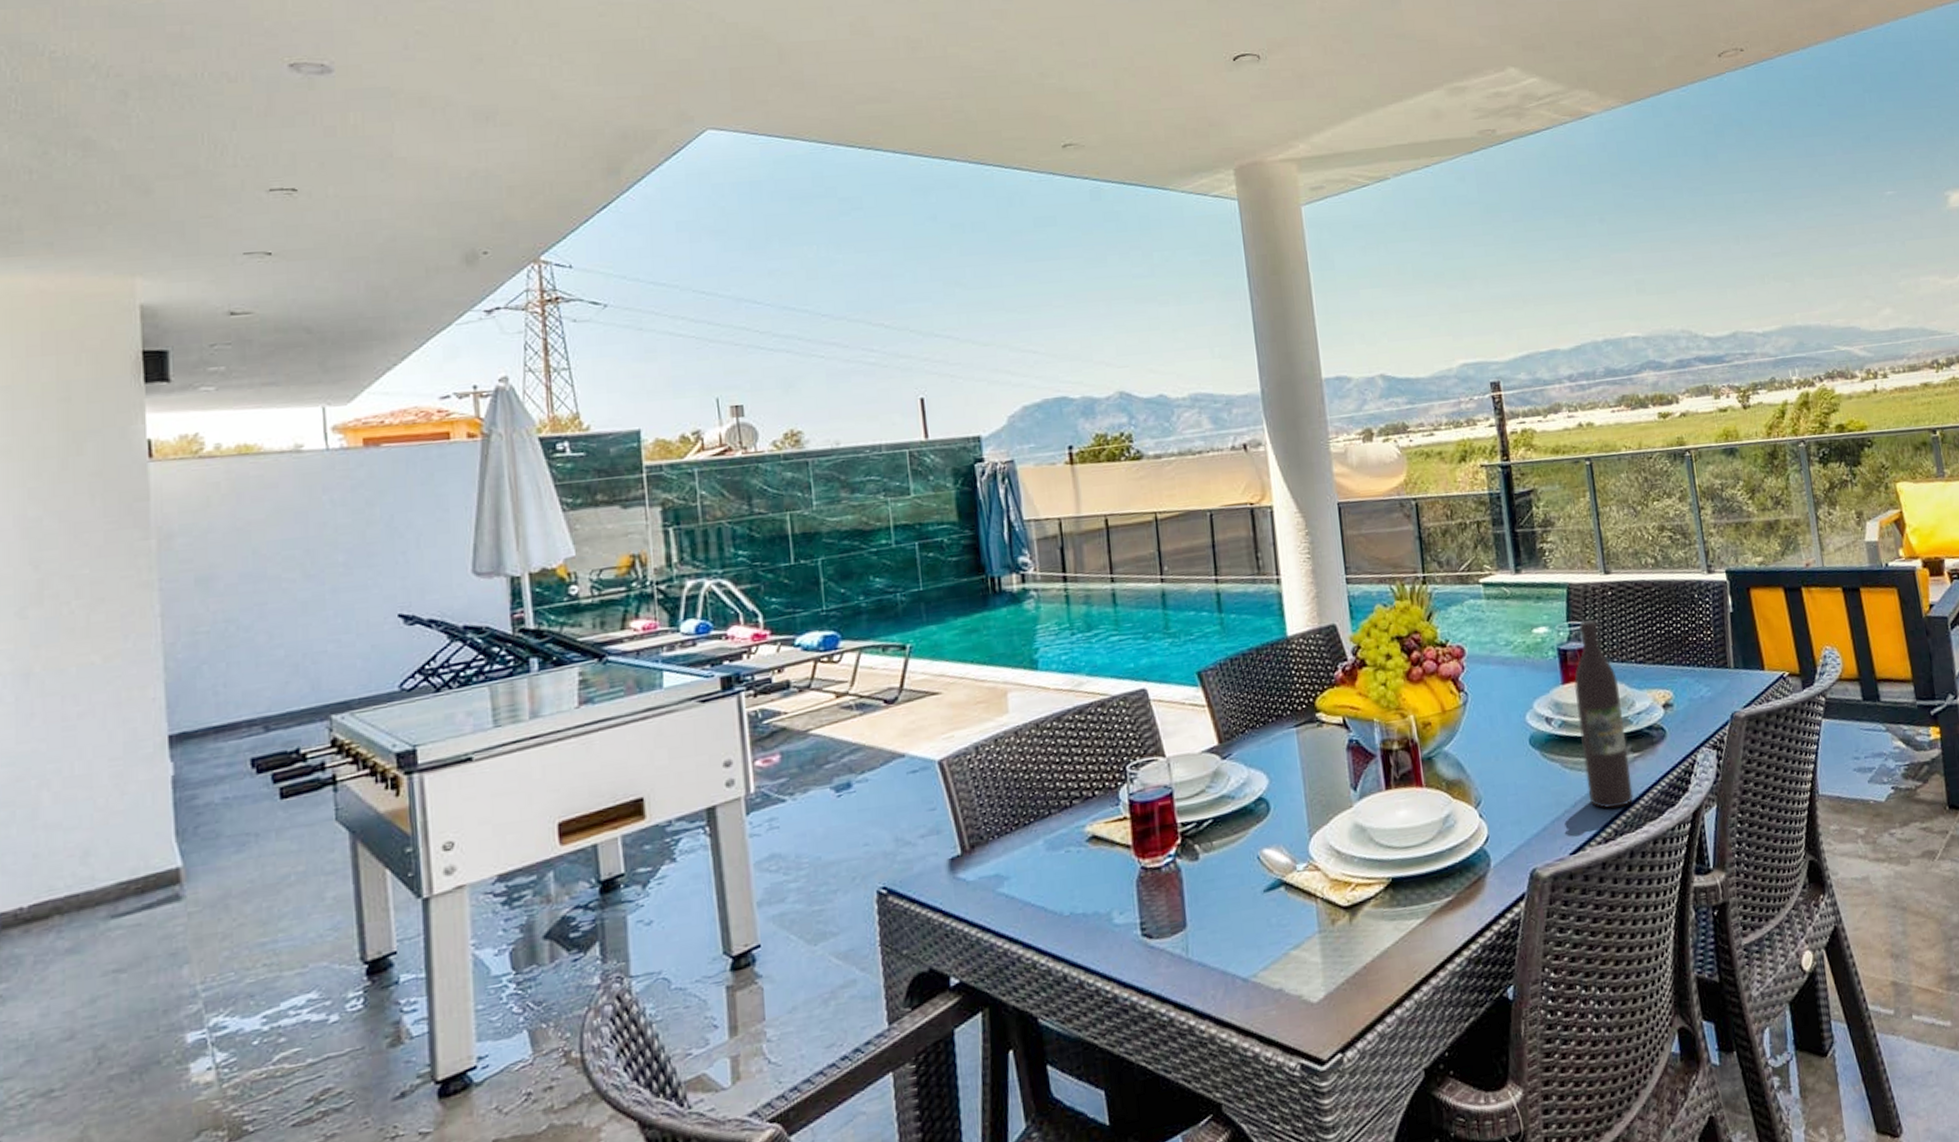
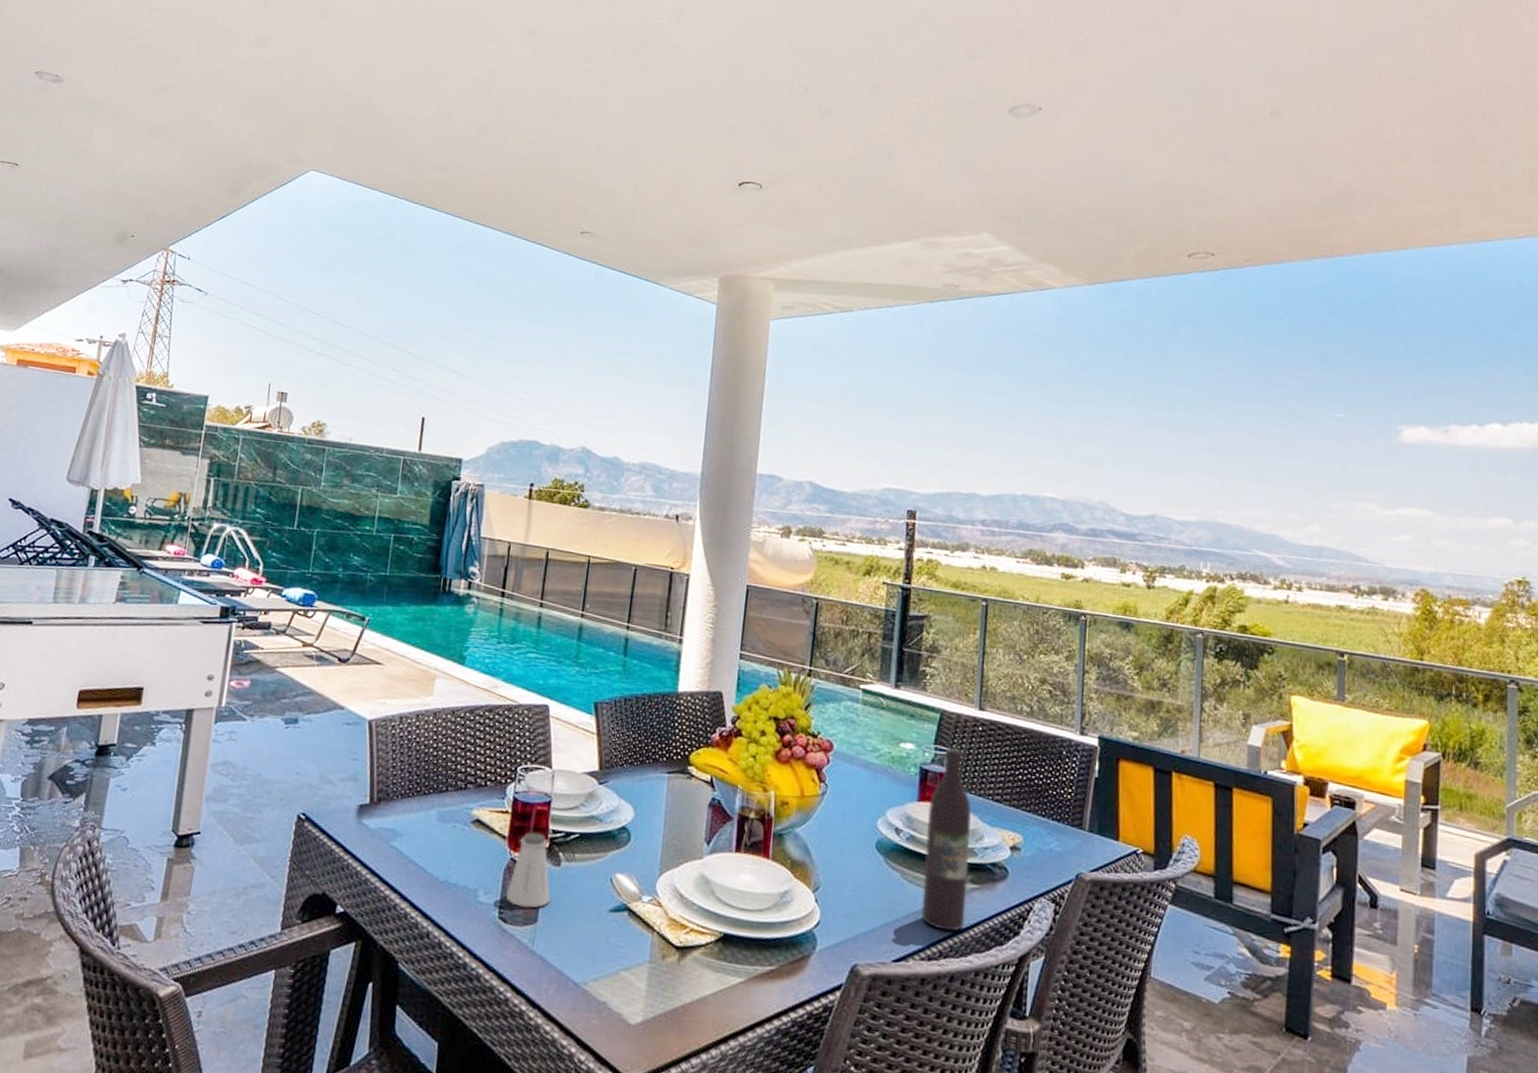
saltshaker: none [1144,830,1195,917] -> present [506,832,550,908]

